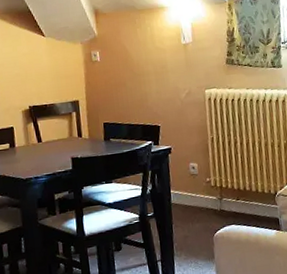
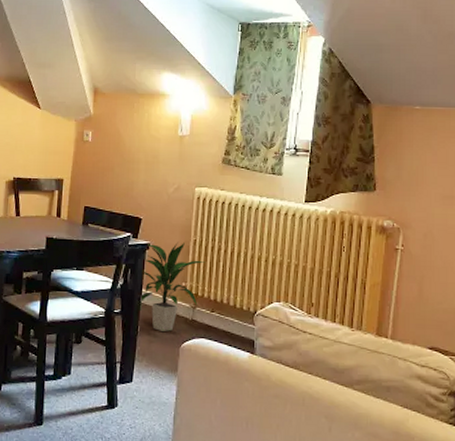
indoor plant: none [167,142,225,226] -> present [139,242,206,331]

